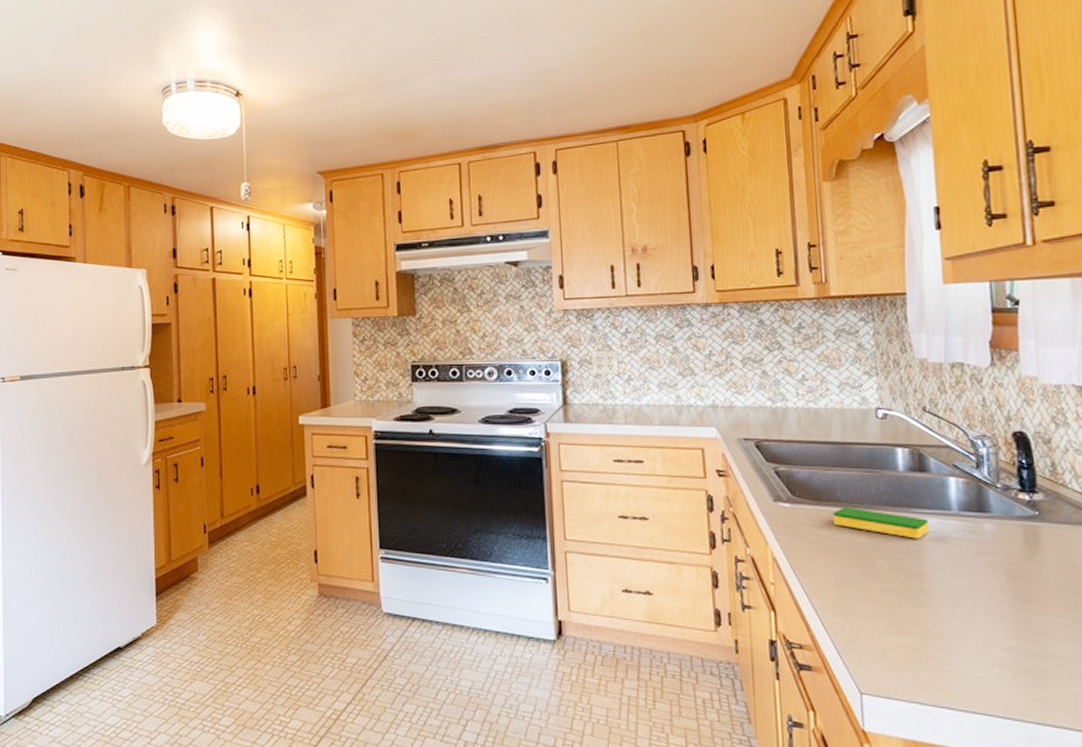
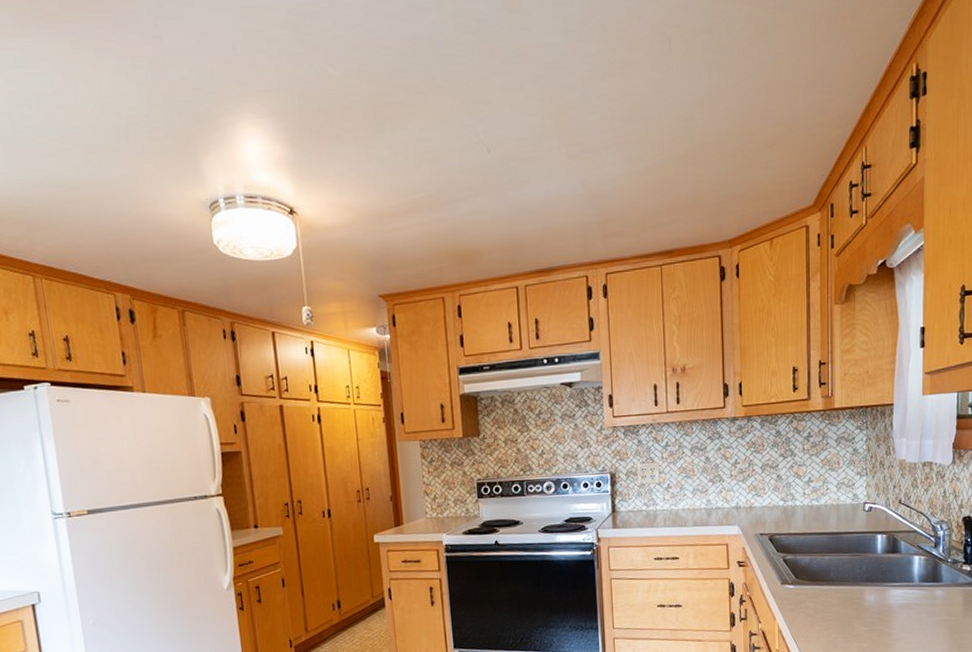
dish sponge: present [833,507,930,539] -> none [826,585,897,607]

